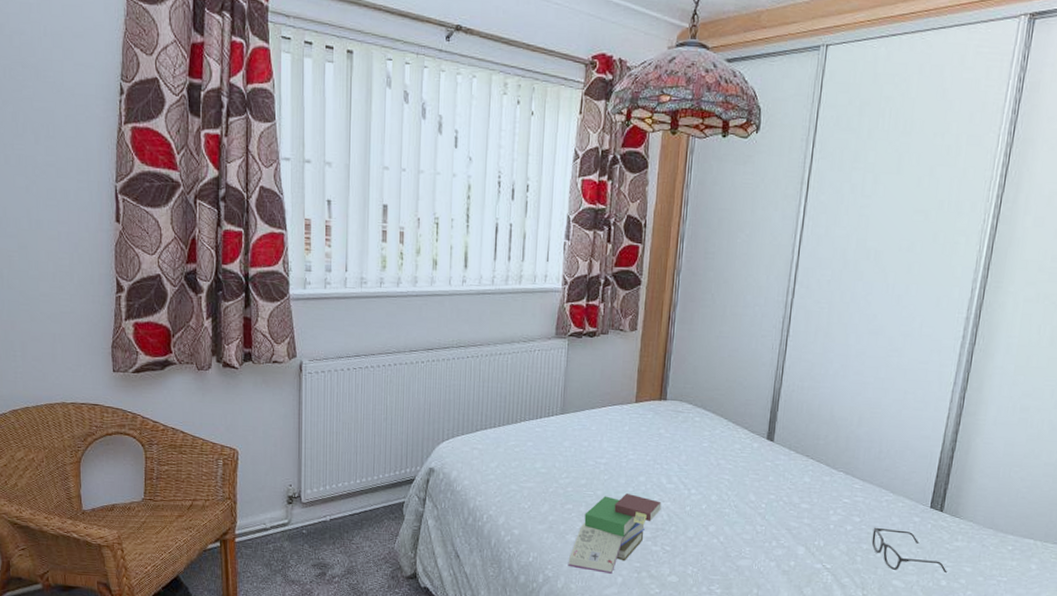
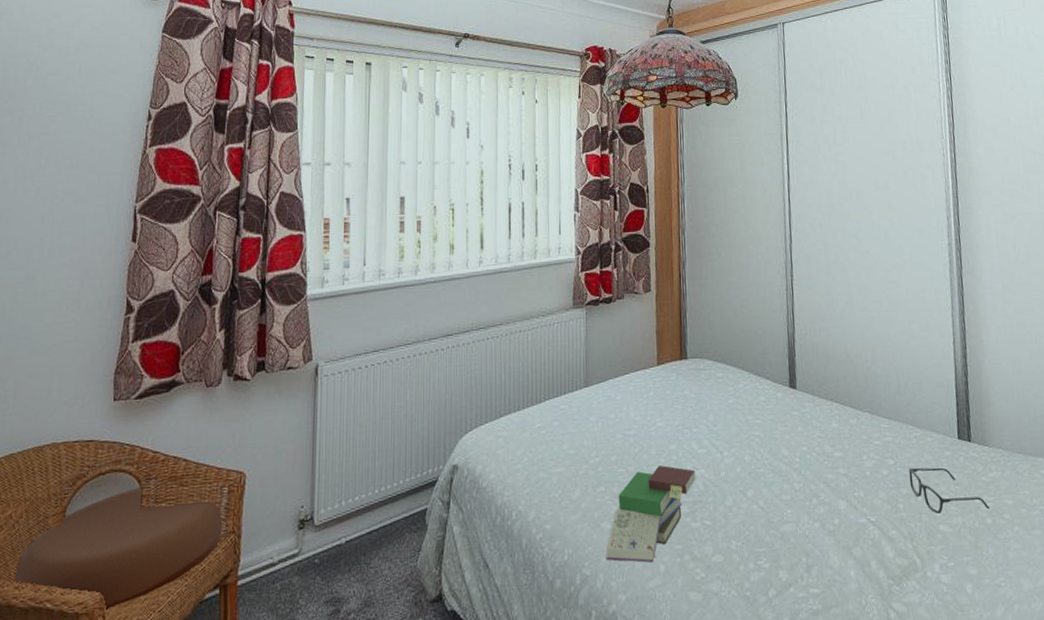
cushion: none [43,450,220,545] -> present [14,487,222,610]

